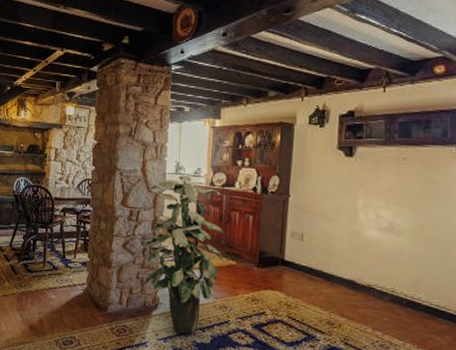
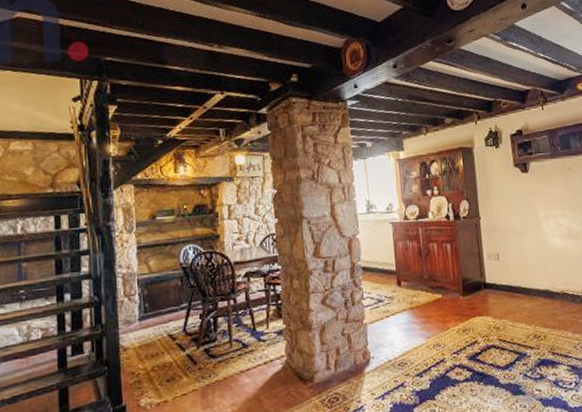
indoor plant: present [143,176,223,335] -> none [343,214,428,386]

